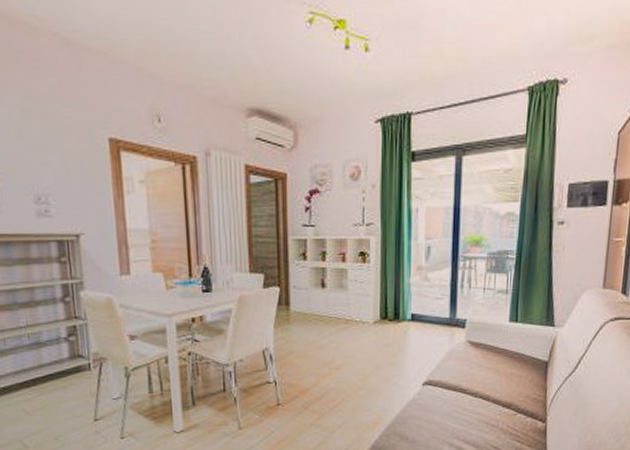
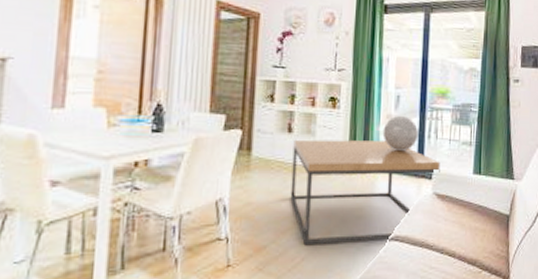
coffee table: none [327,292,474,389] -> present [290,139,441,246]
decorative sphere: none [413,266,451,302] -> present [382,115,419,152]

